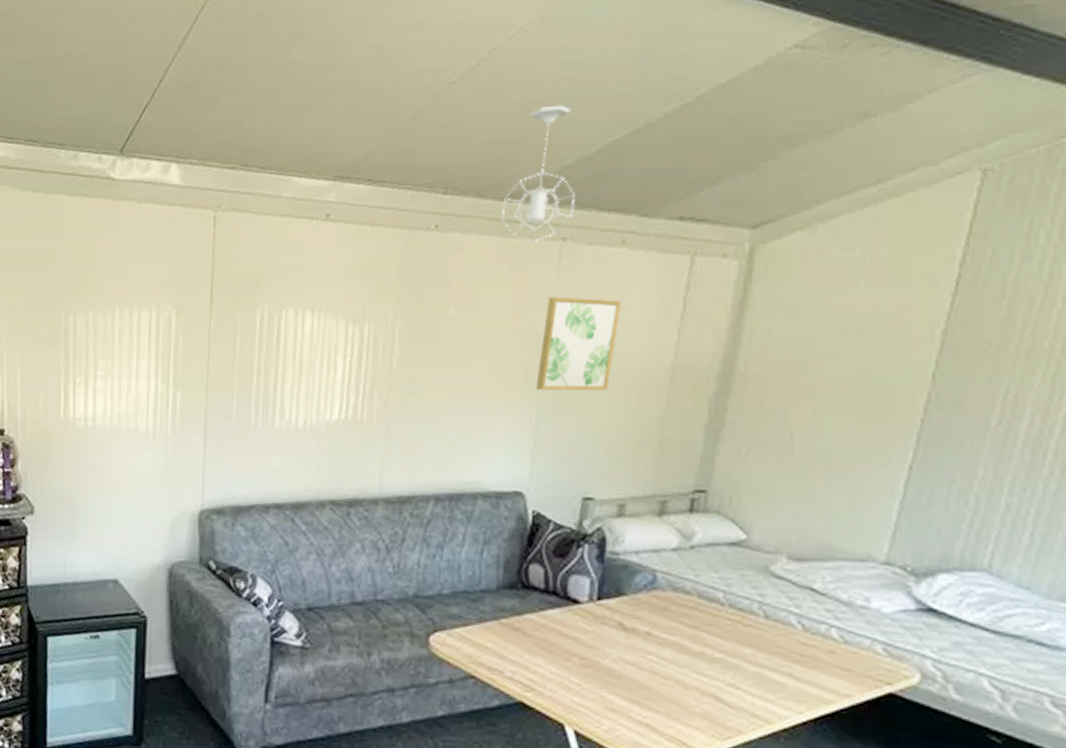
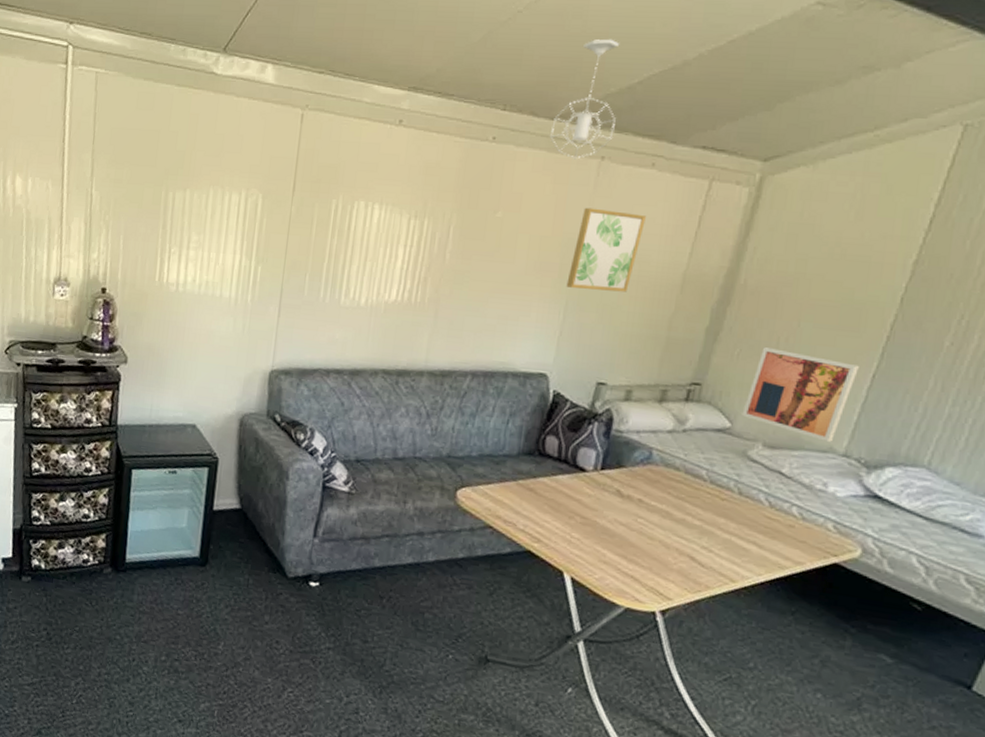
wall art: none [758,443,892,549] -> present [742,347,859,442]

